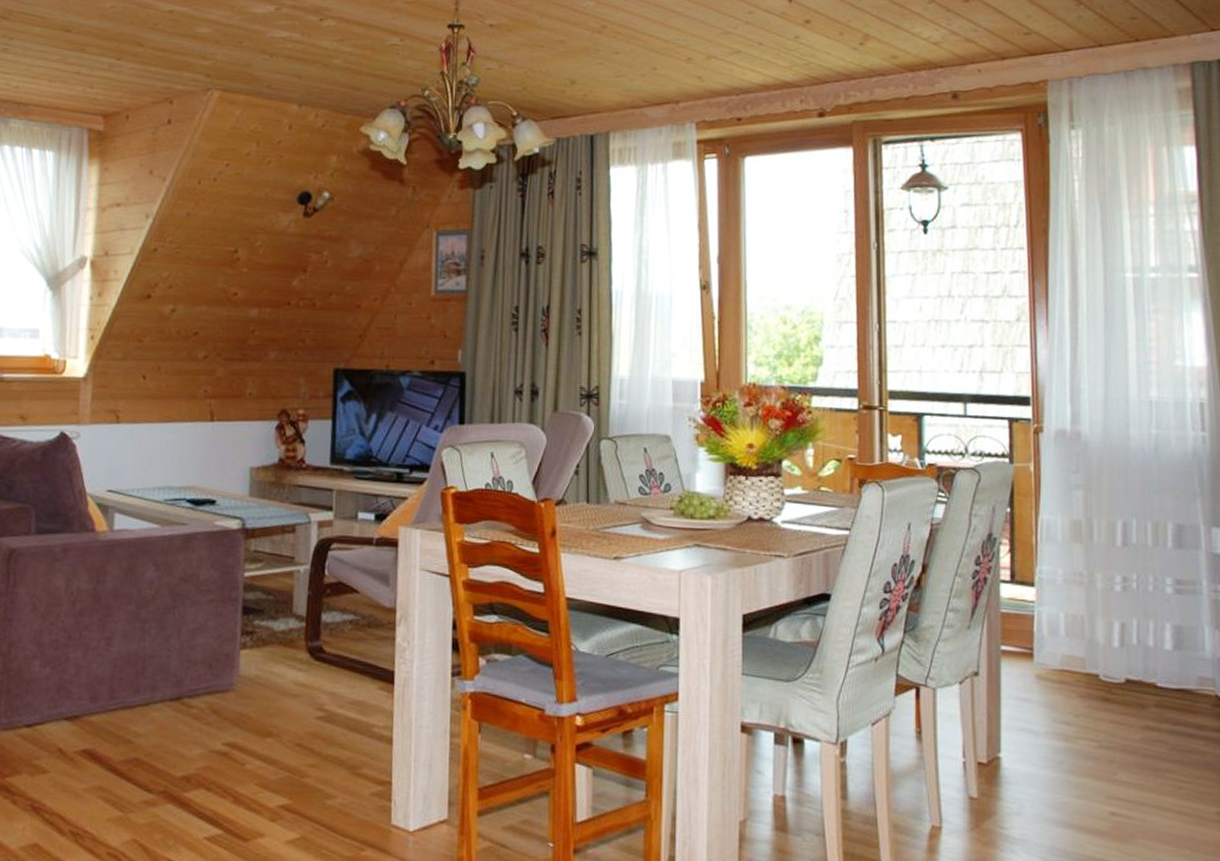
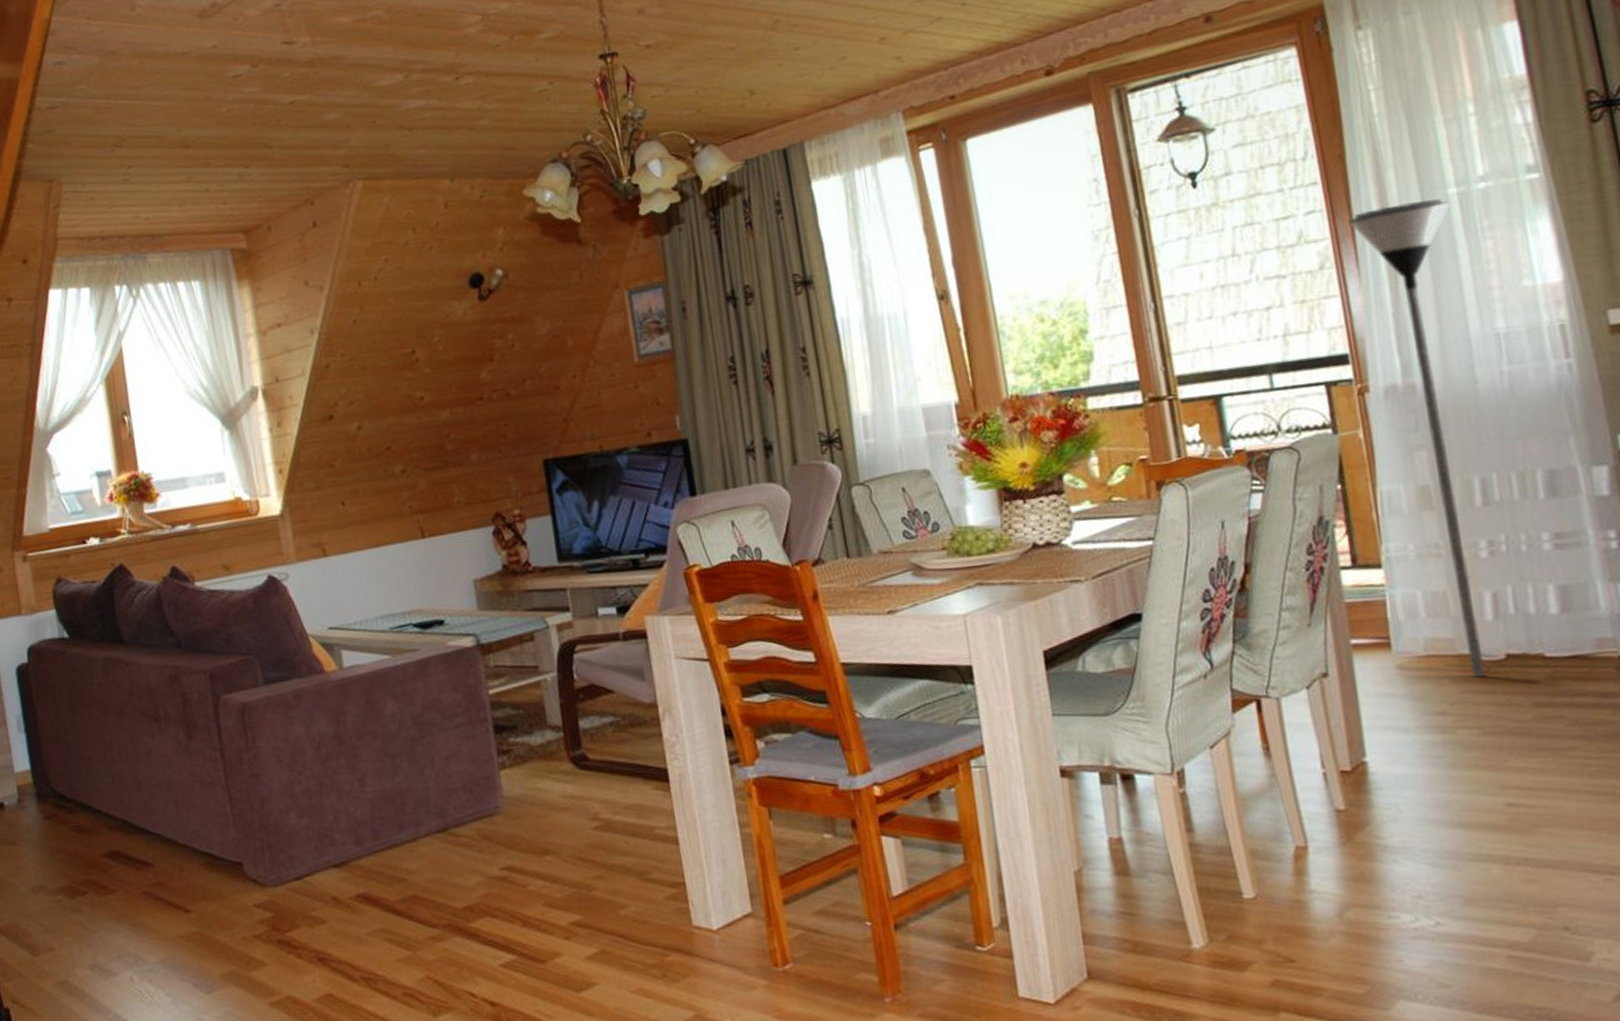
floor lamp: none [1045,278,1126,696] -> present [1349,199,1486,678]

